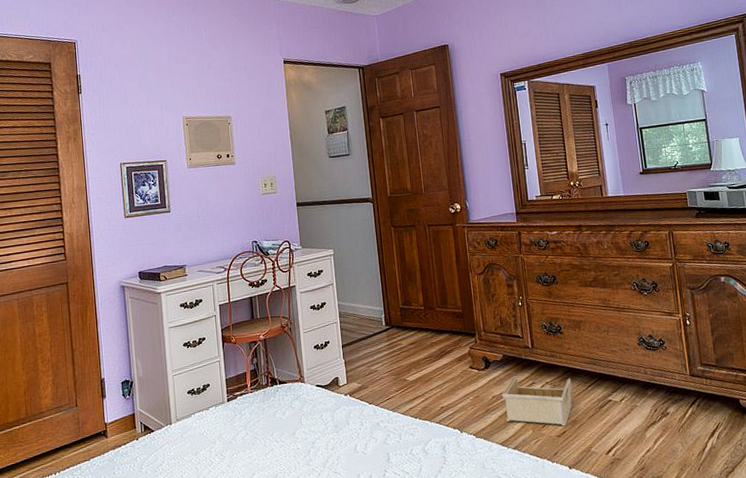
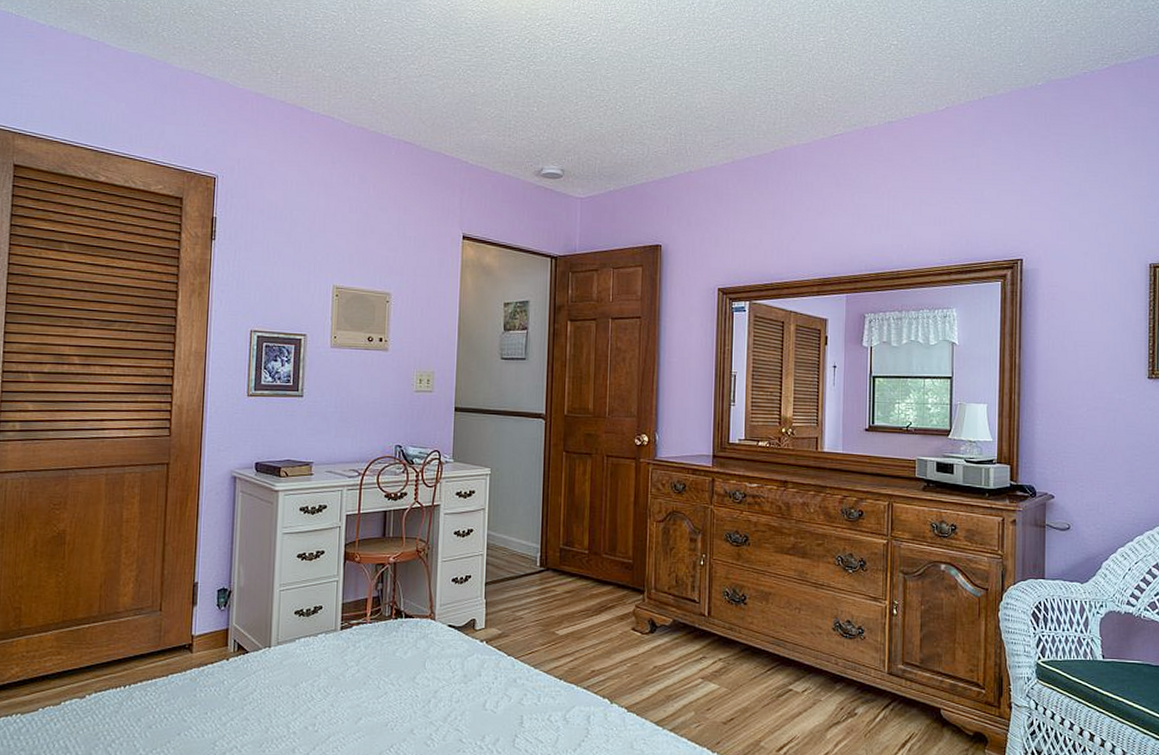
storage bin: present [502,376,572,426] -> none [665,646,749,712]

